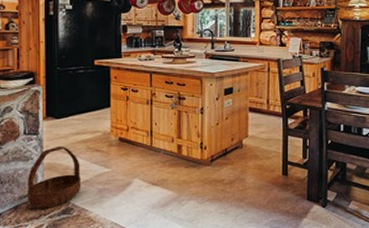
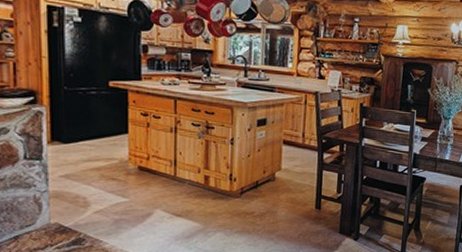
basket: present [28,146,82,208] -> none [30,173,95,239]

